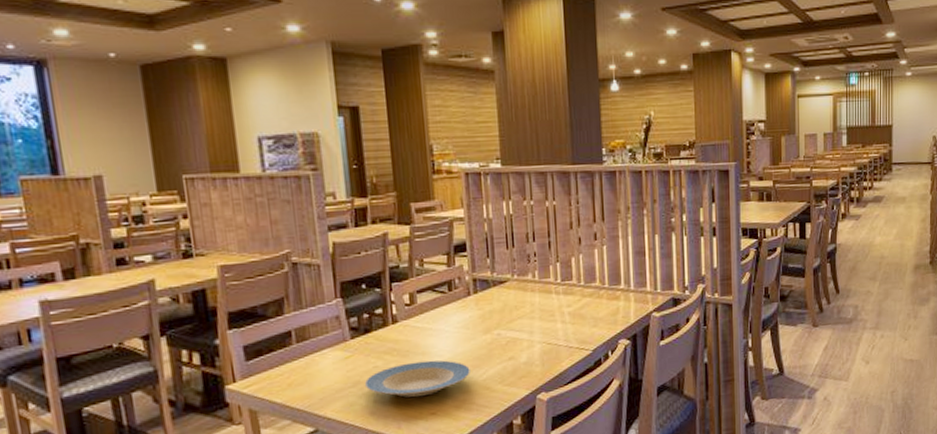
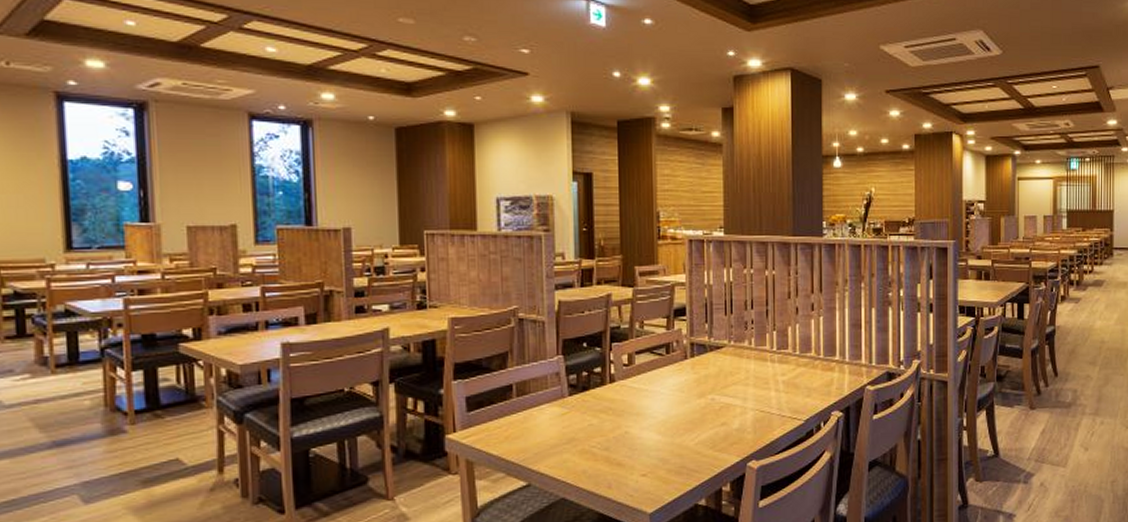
plate: present [364,360,470,398] -> none [578,421,683,458]

